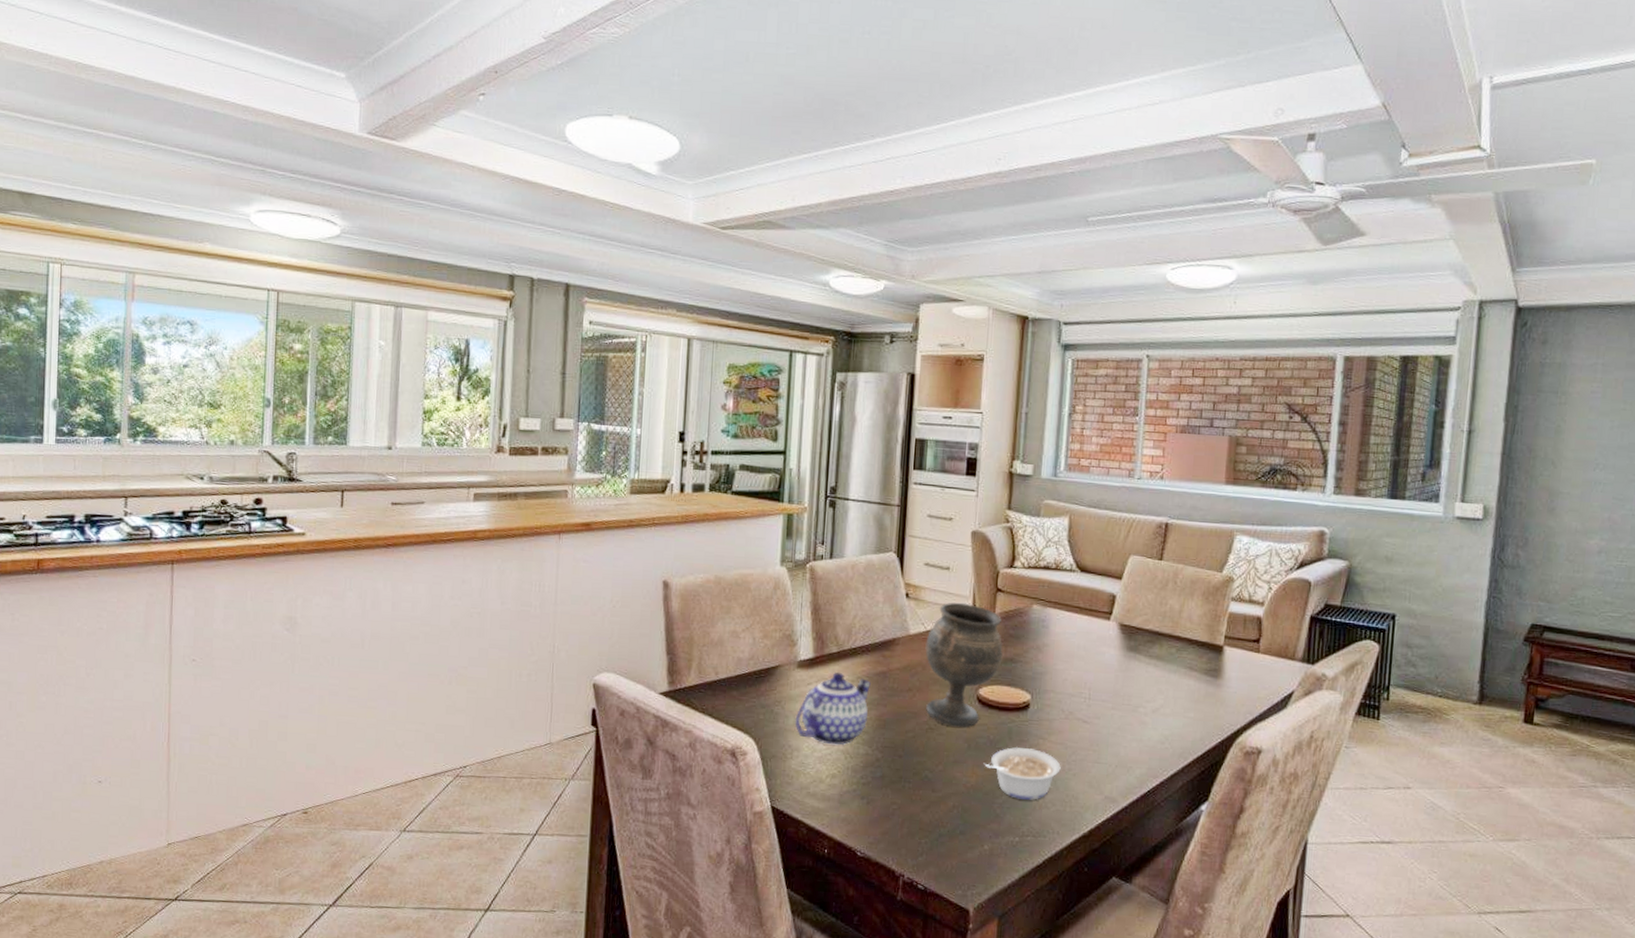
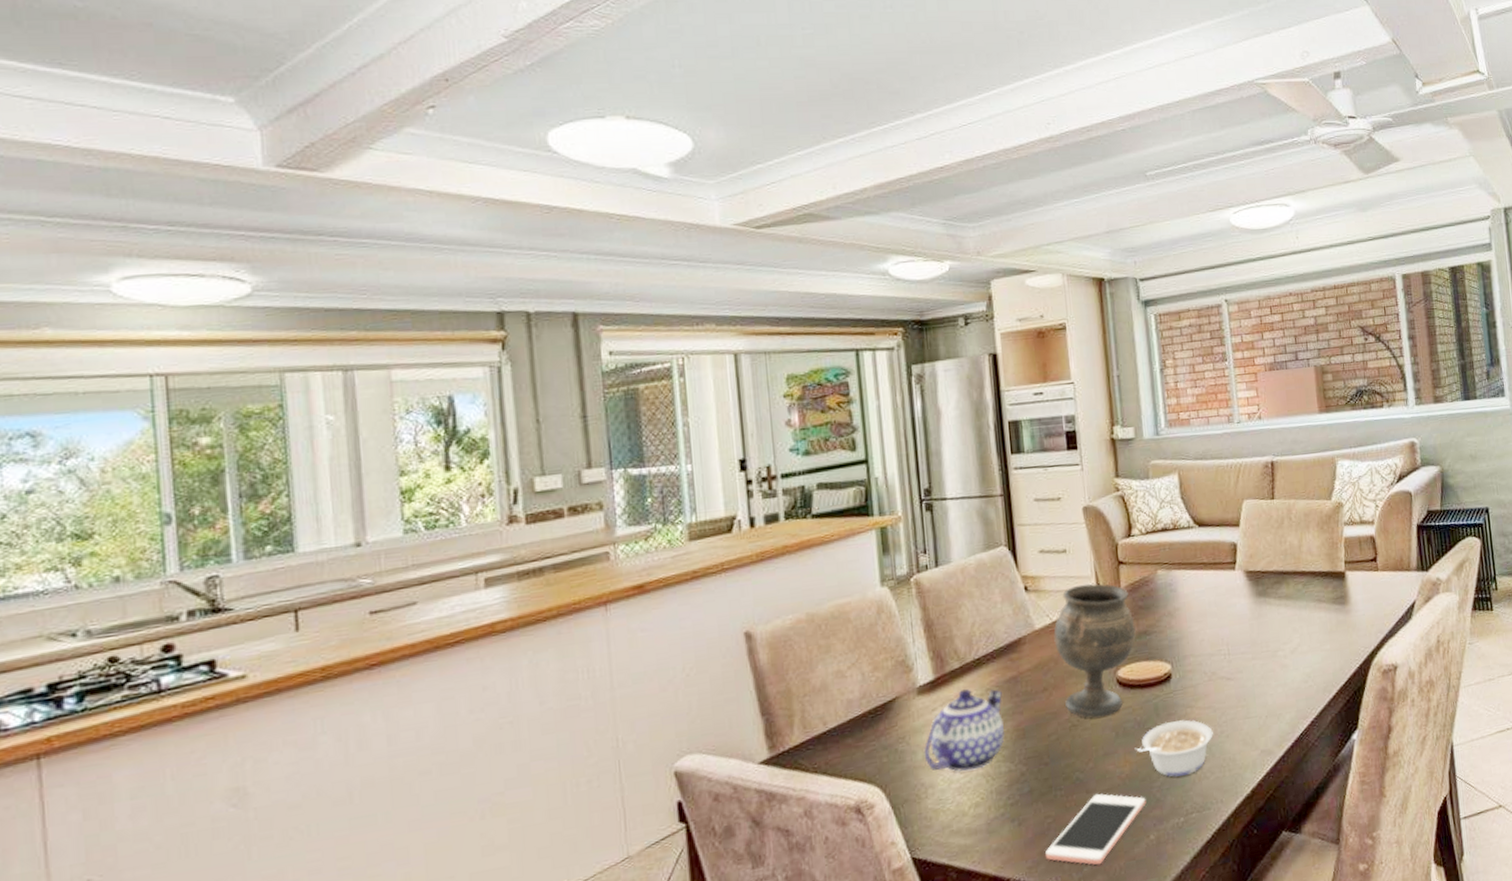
cell phone: none [887,794,986,858] -> present [1046,793,1146,865]

